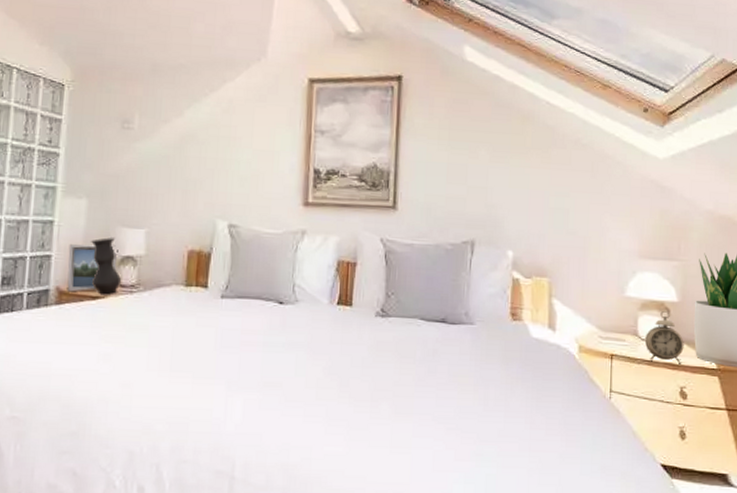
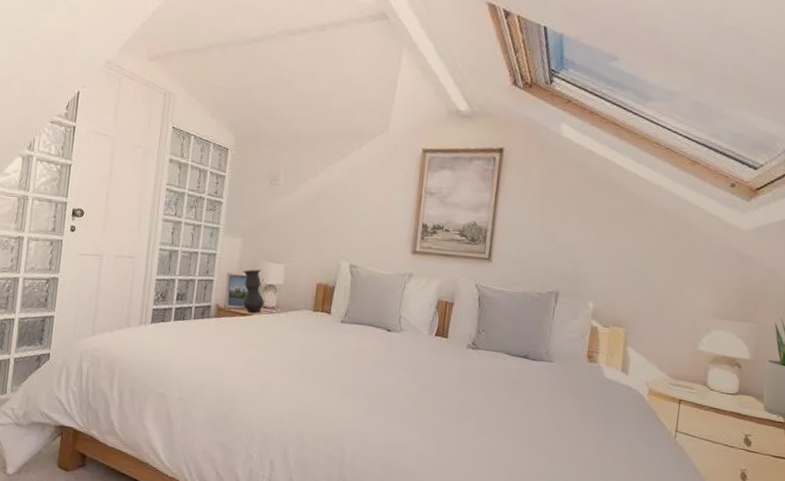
alarm clock: present [644,310,684,364] -> none [713,365,753,415]

